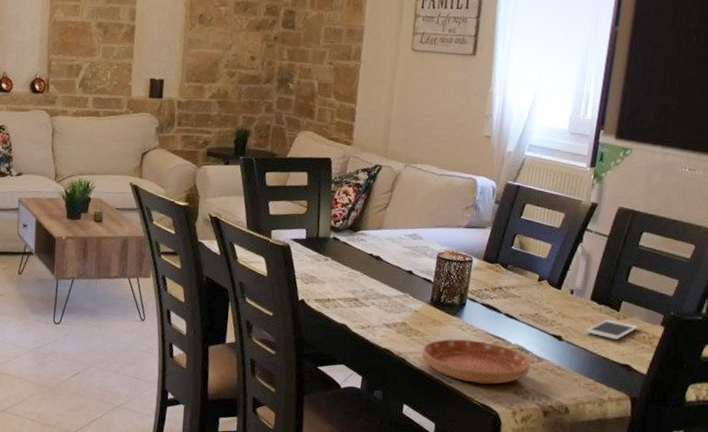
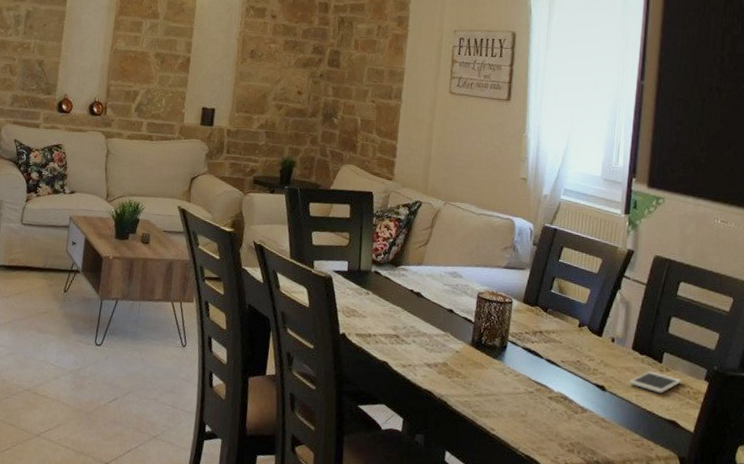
saucer: present [421,339,531,385] -> none [463,383,575,434]

